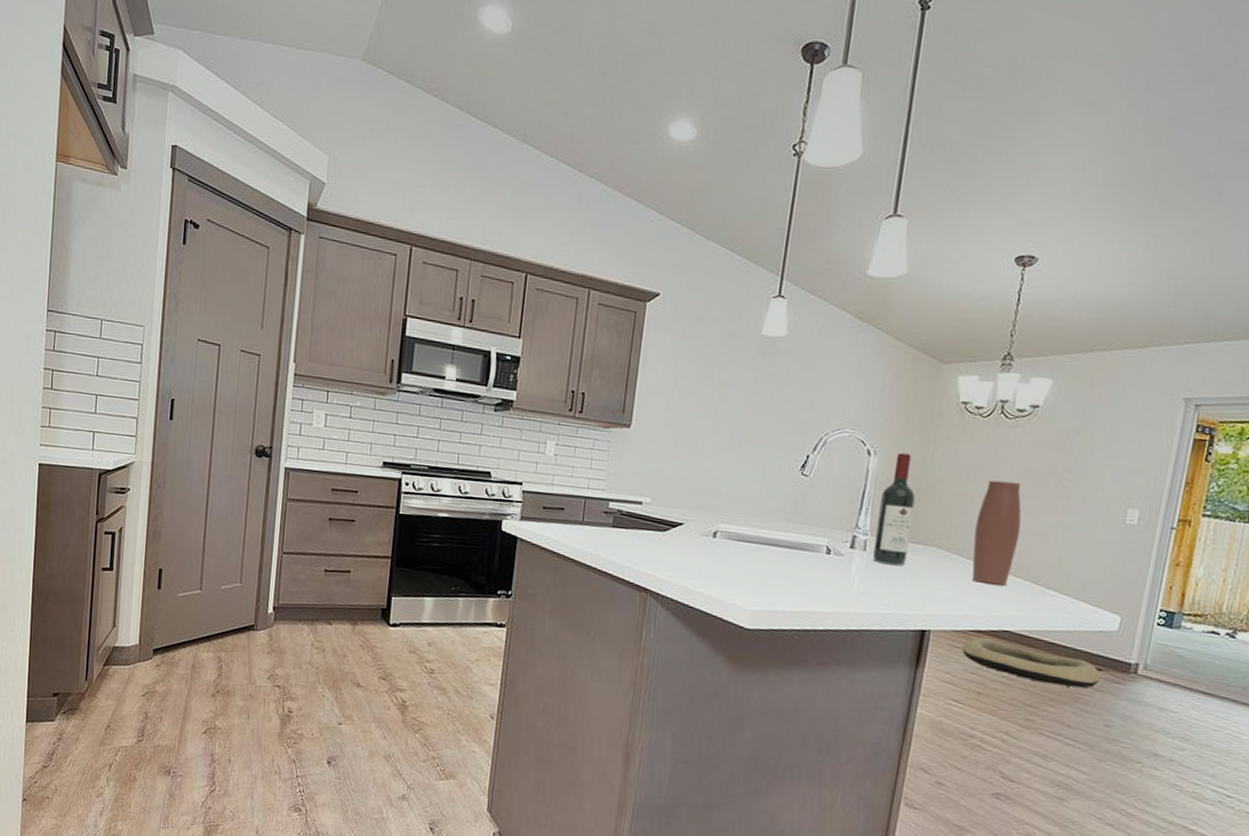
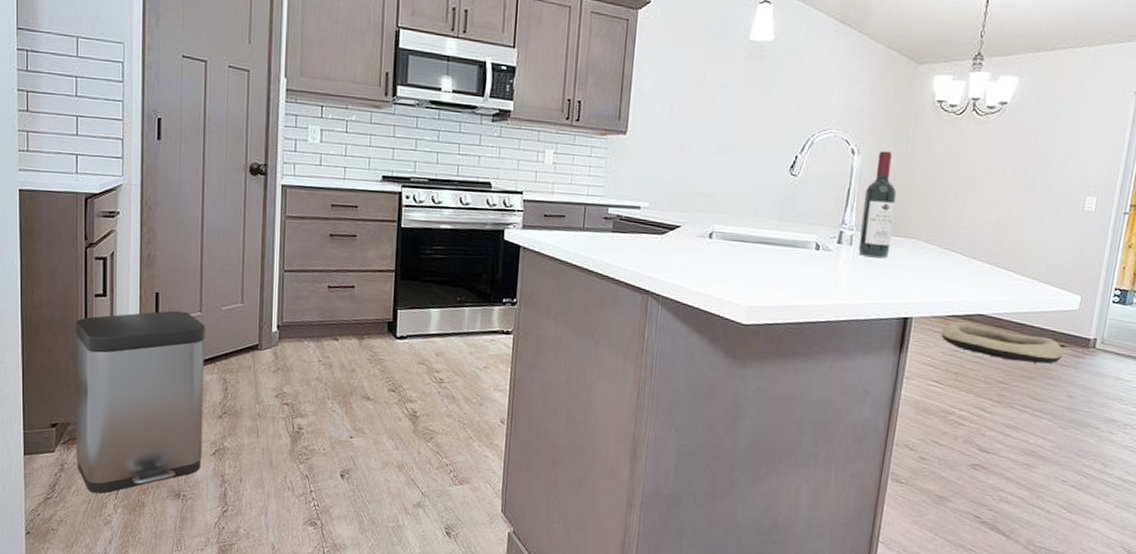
pedal bin: none [74,587,204,766] -> present [75,310,205,494]
vase: present [972,480,1022,586] -> none [948,174,993,273]

